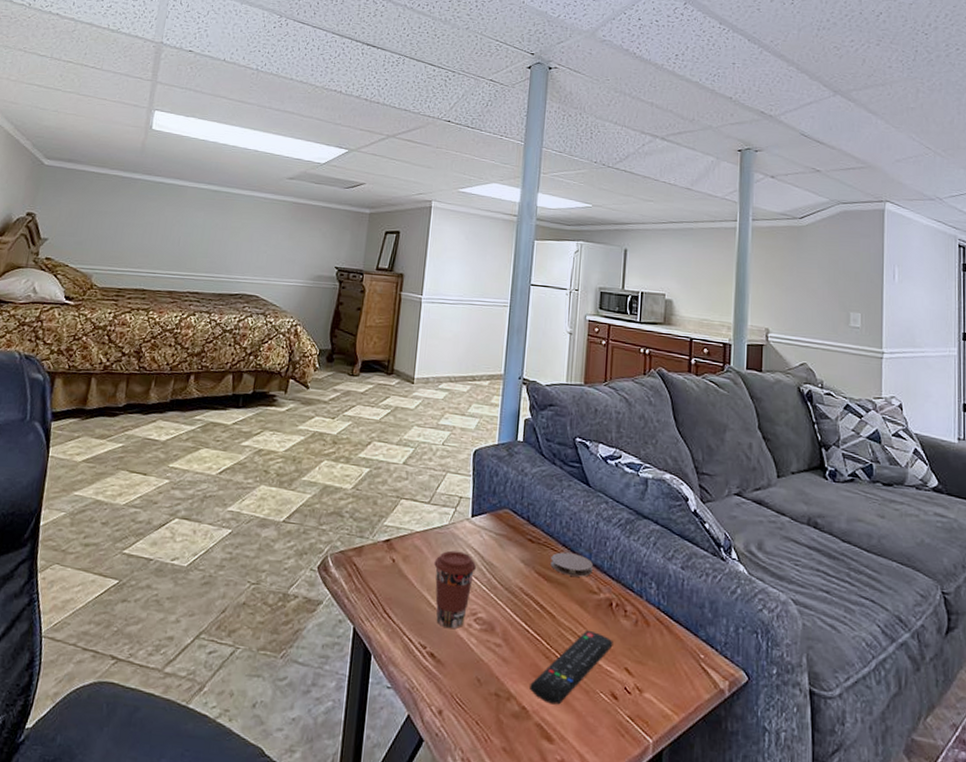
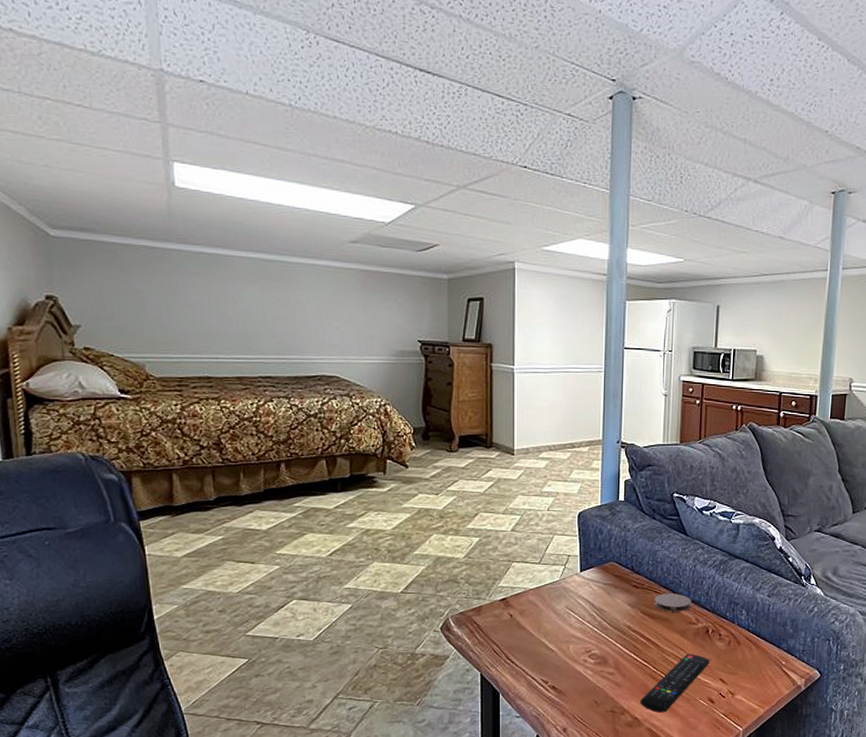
coffee cup: present [434,550,477,628] -> none [549,602,588,665]

